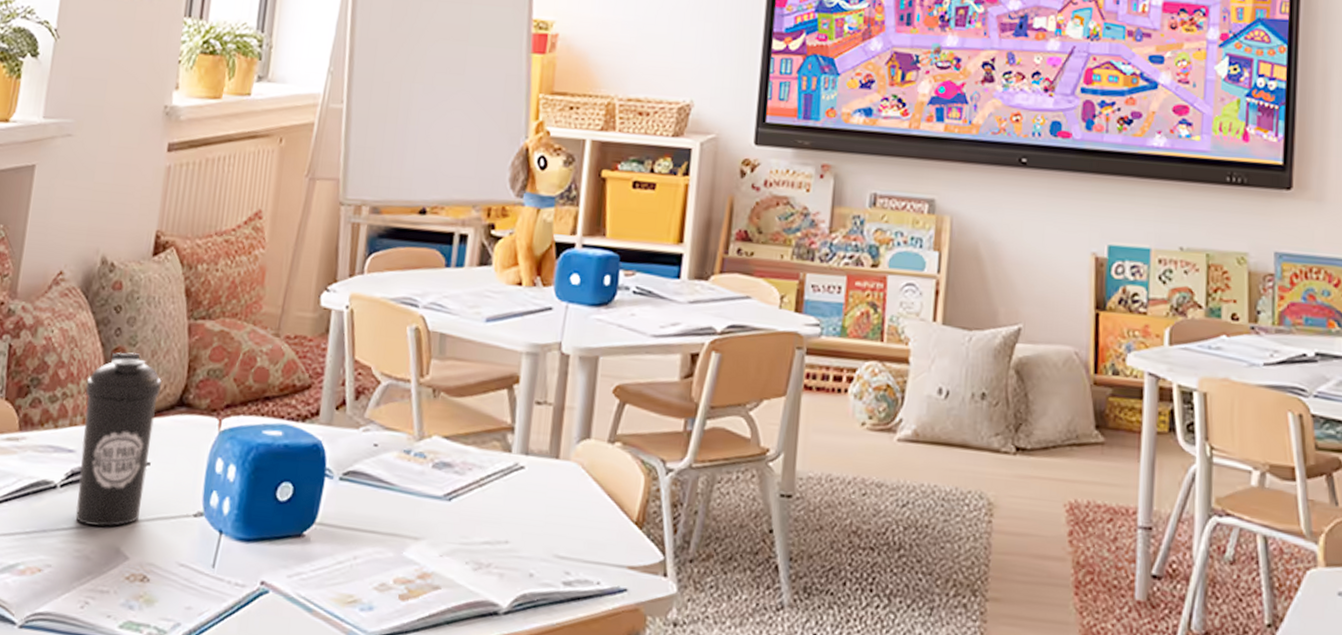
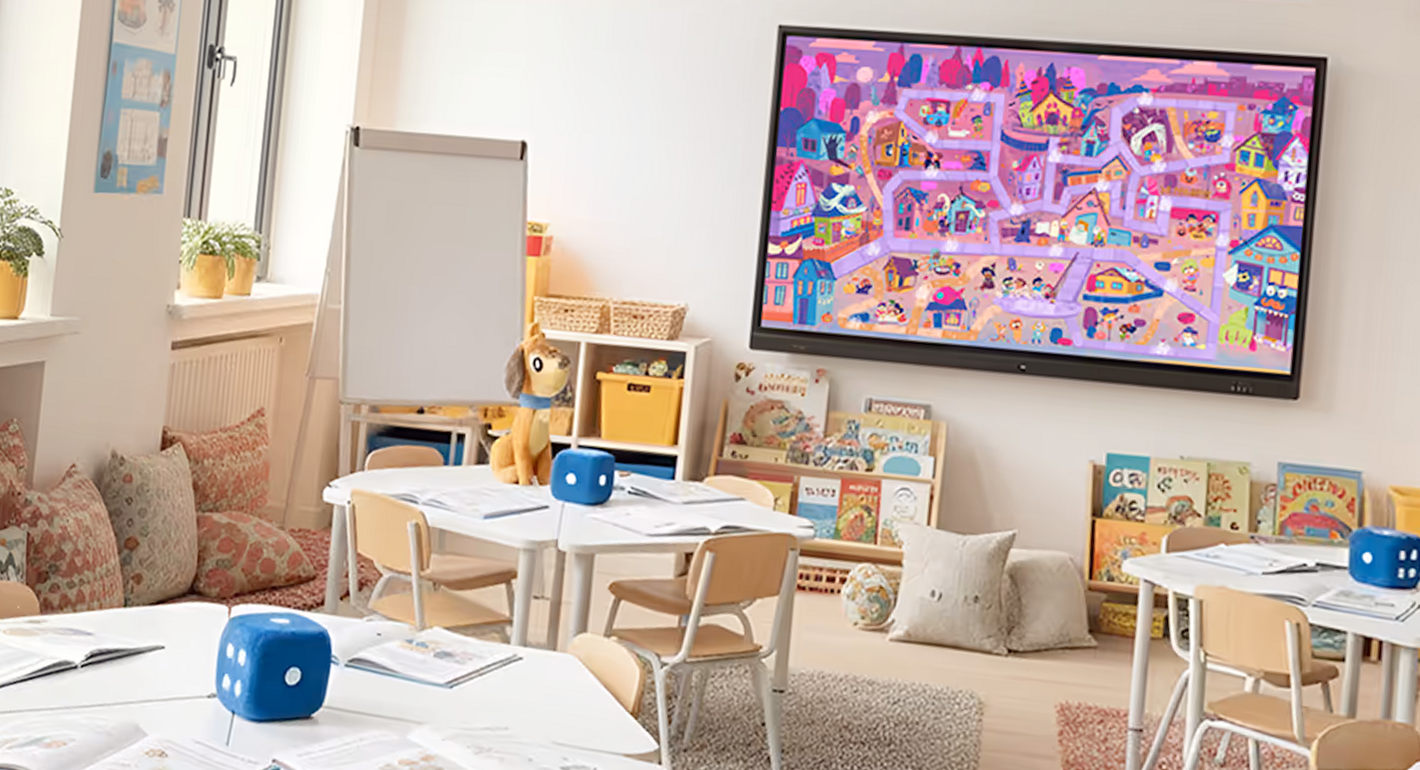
water bottle: present [75,352,162,527] -> none [96,542,173,705]

